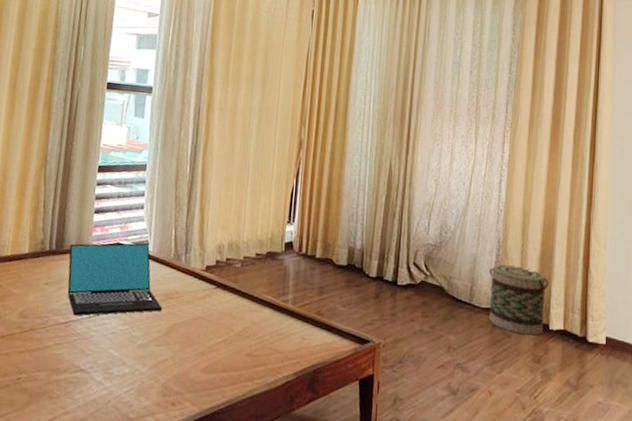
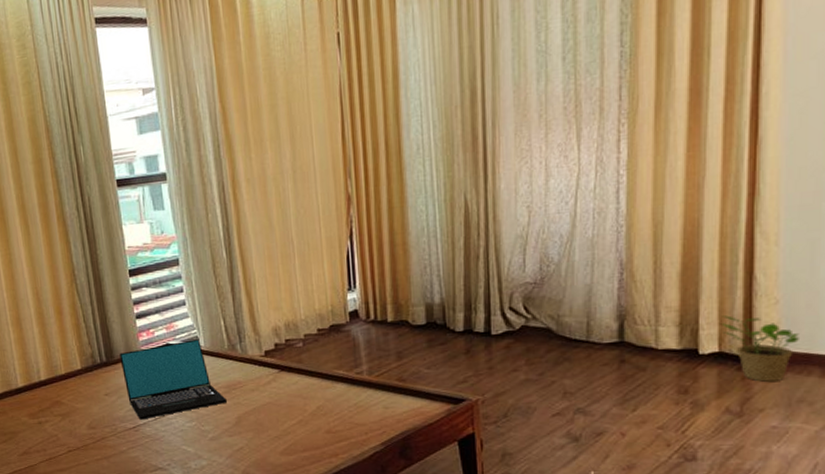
basket: present [489,264,549,336] -> none [611,286,696,366]
potted plant: none [565,299,618,362] -> present [720,315,799,382]

